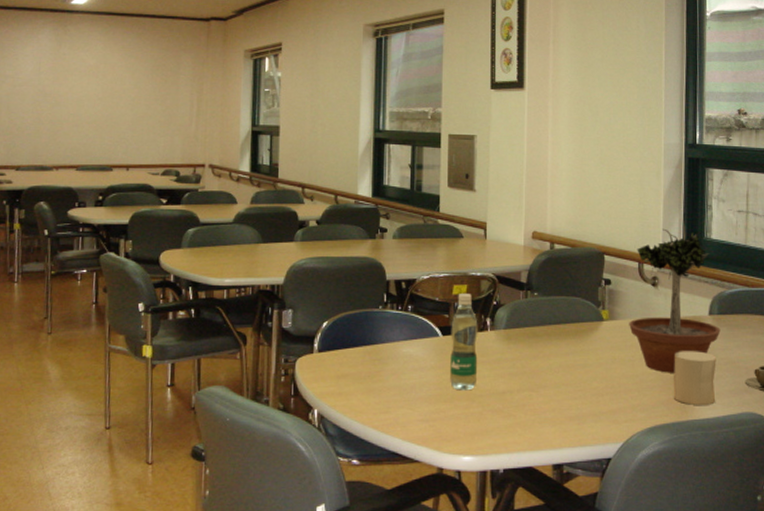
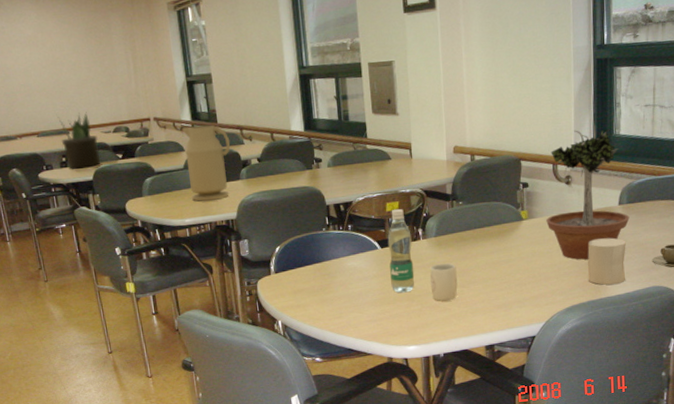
planter: none [101,150,143,211] -> present [57,112,100,170]
water jug: none [237,178,289,261] -> present [181,125,231,202]
mug: none [494,360,526,406] -> present [430,263,458,301]

